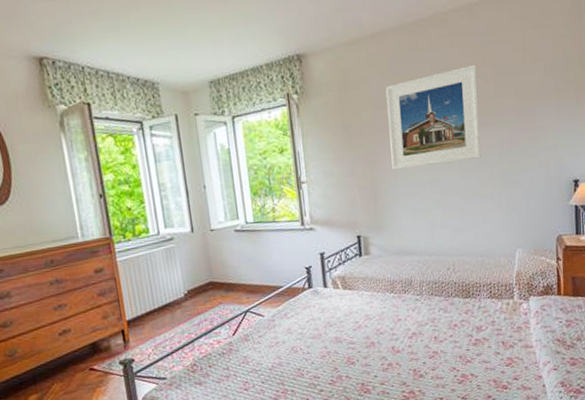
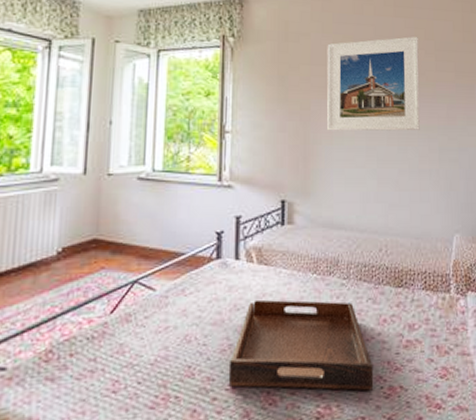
serving tray: none [329,313,449,382] -> present [228,299,374,391]

